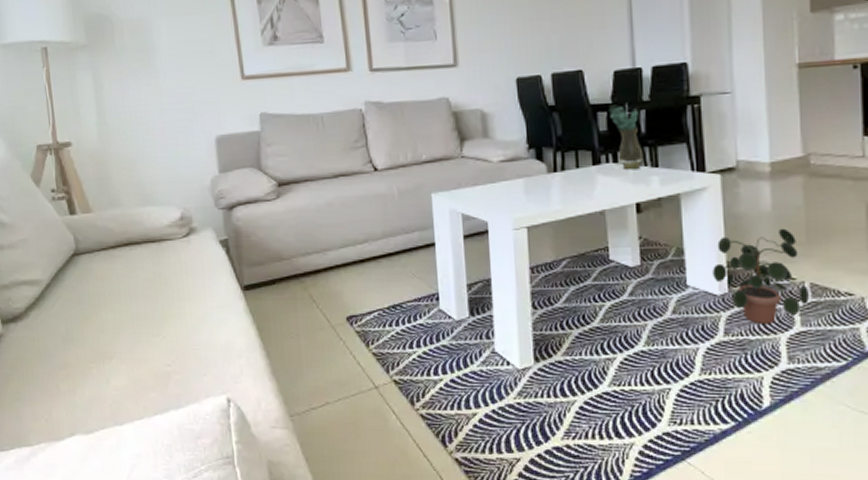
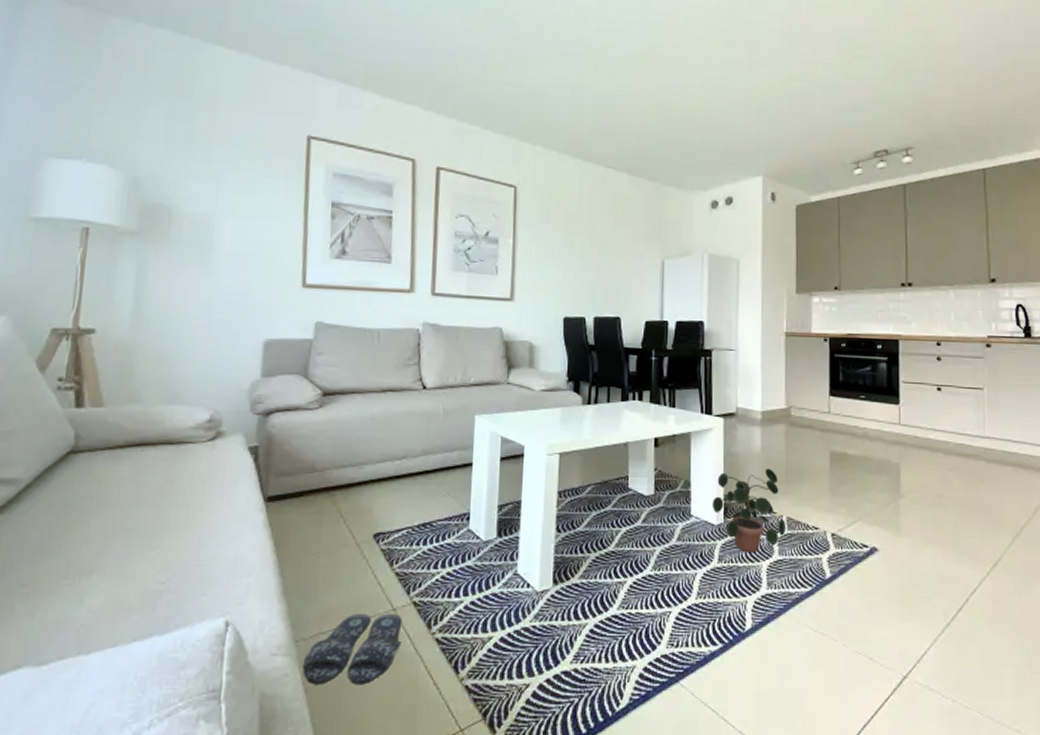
slippers: none [300,390,387,456] -> present [302,613,401,685]
vase: present [608,103,644,170] -> none [638,348,664,409]

